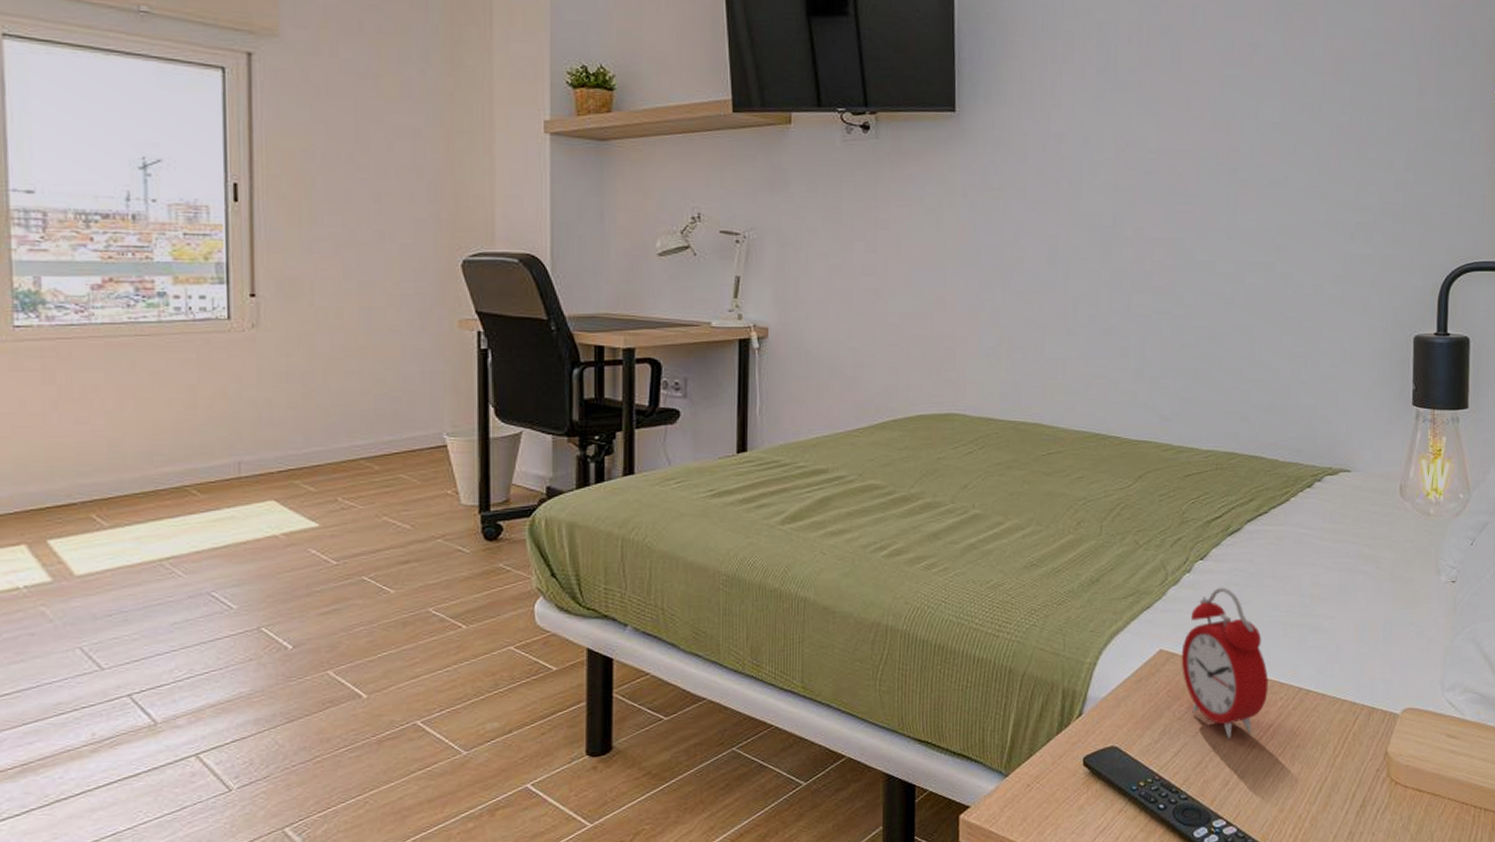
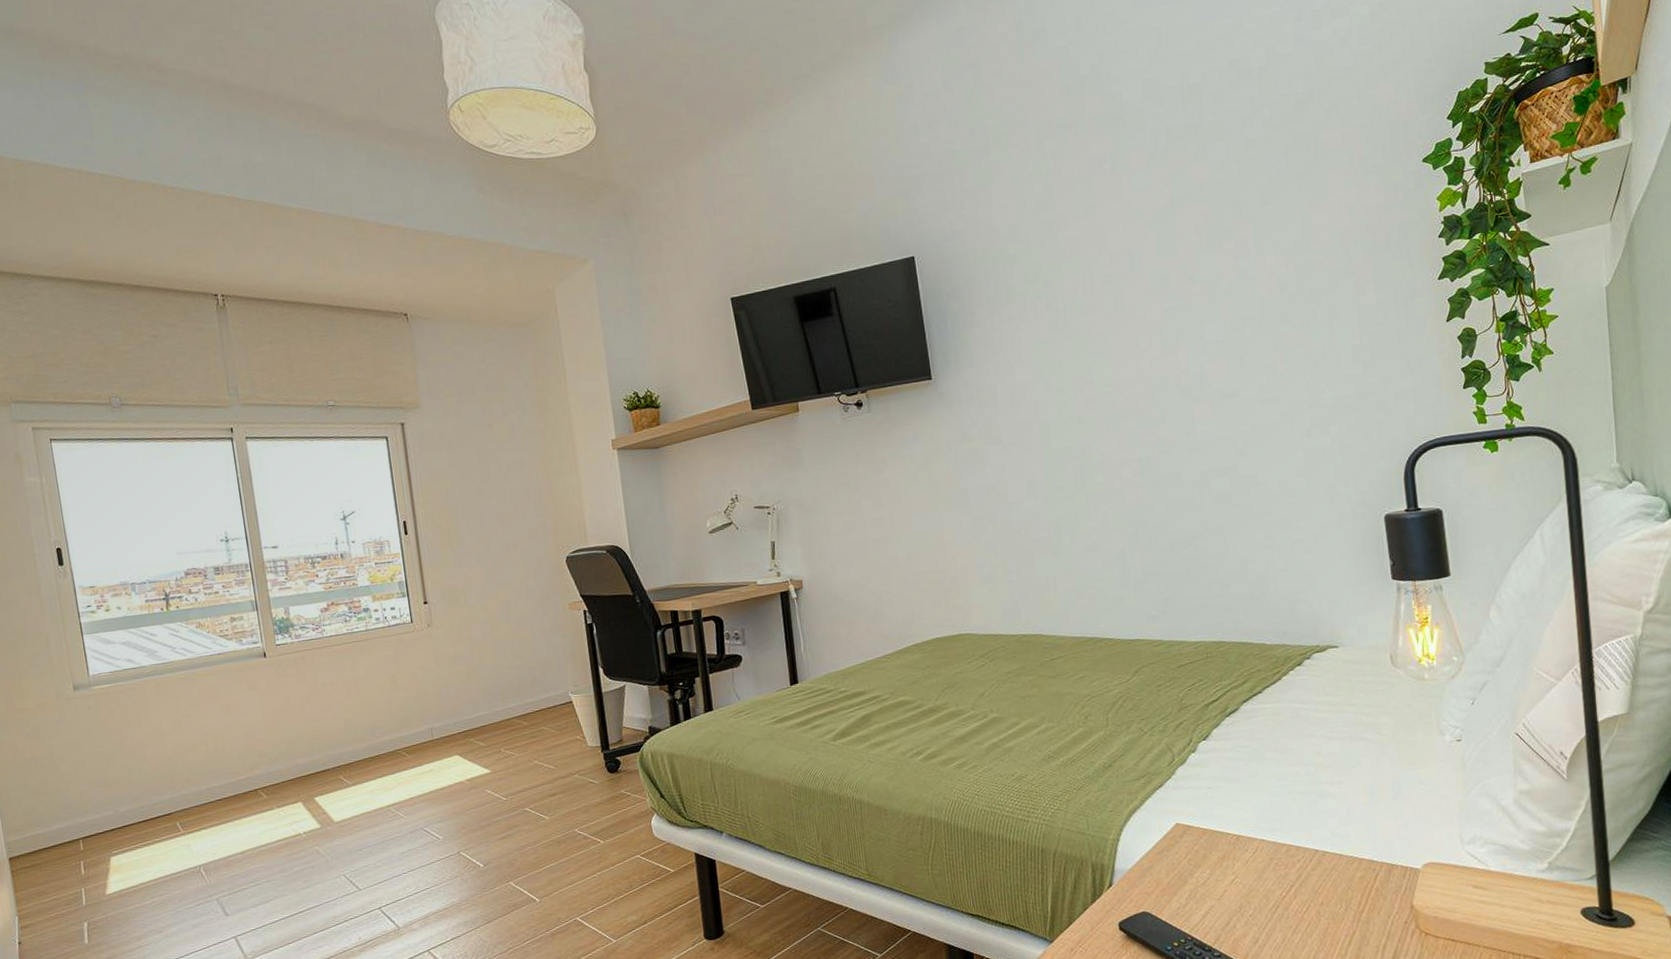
alarm clock: present [1181,587,1269,739] -> none [1196,763,1286,900]

